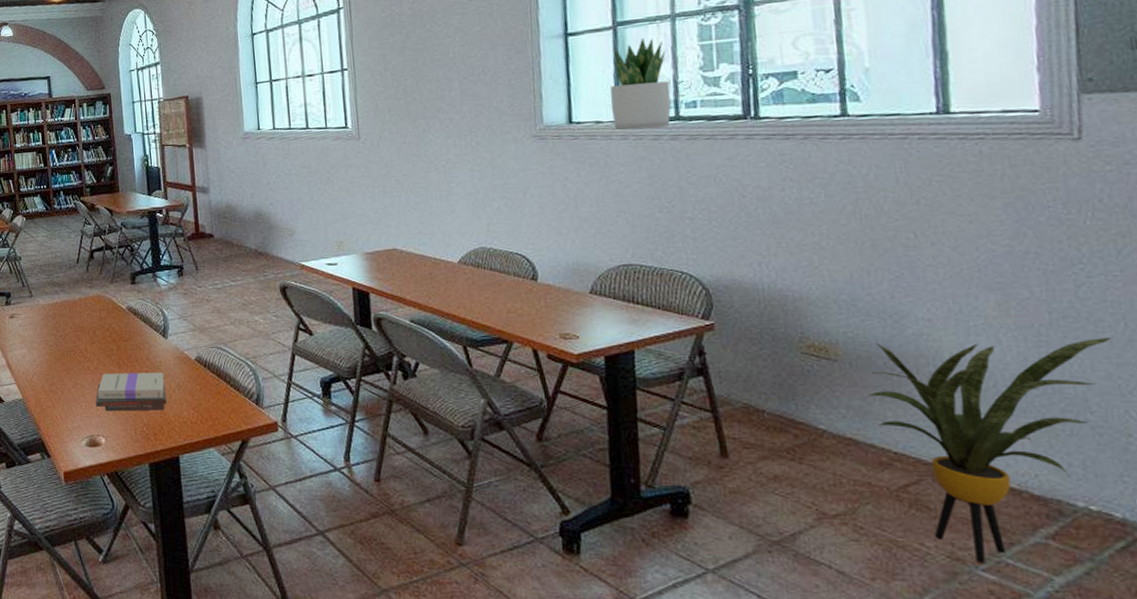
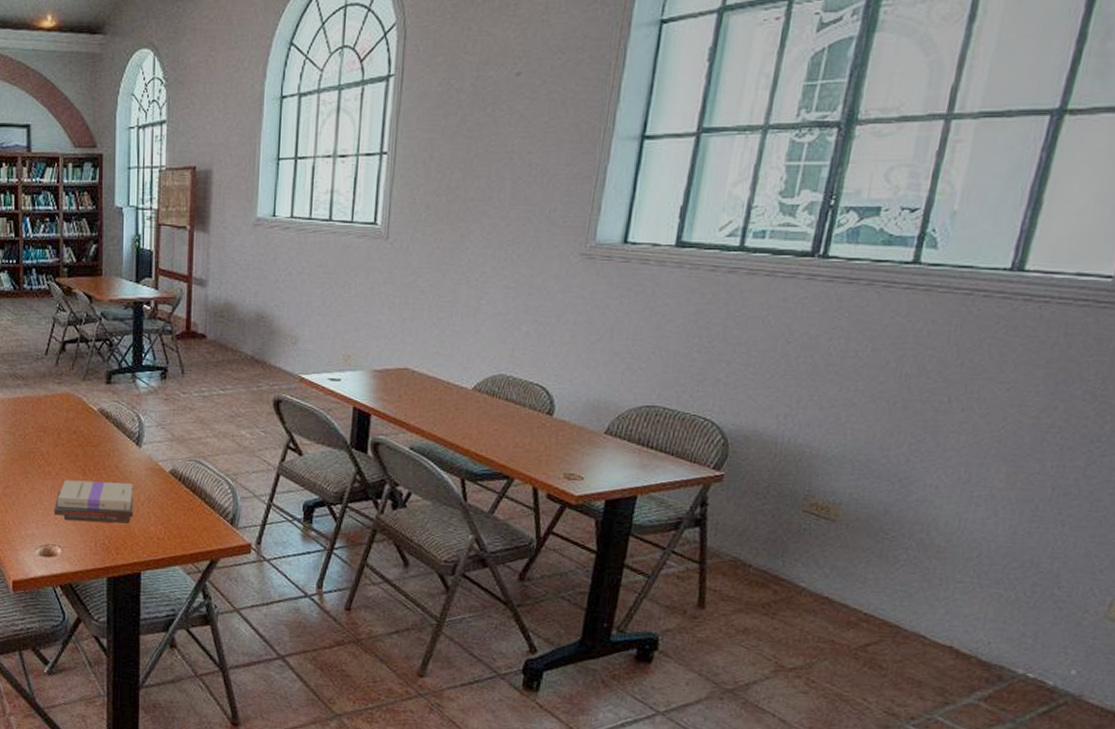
planter: present [610,37,671,130] -> none [671,150,748,258]
house plant: present [865,338,1113,563] -> none [852,506,1103,719]

